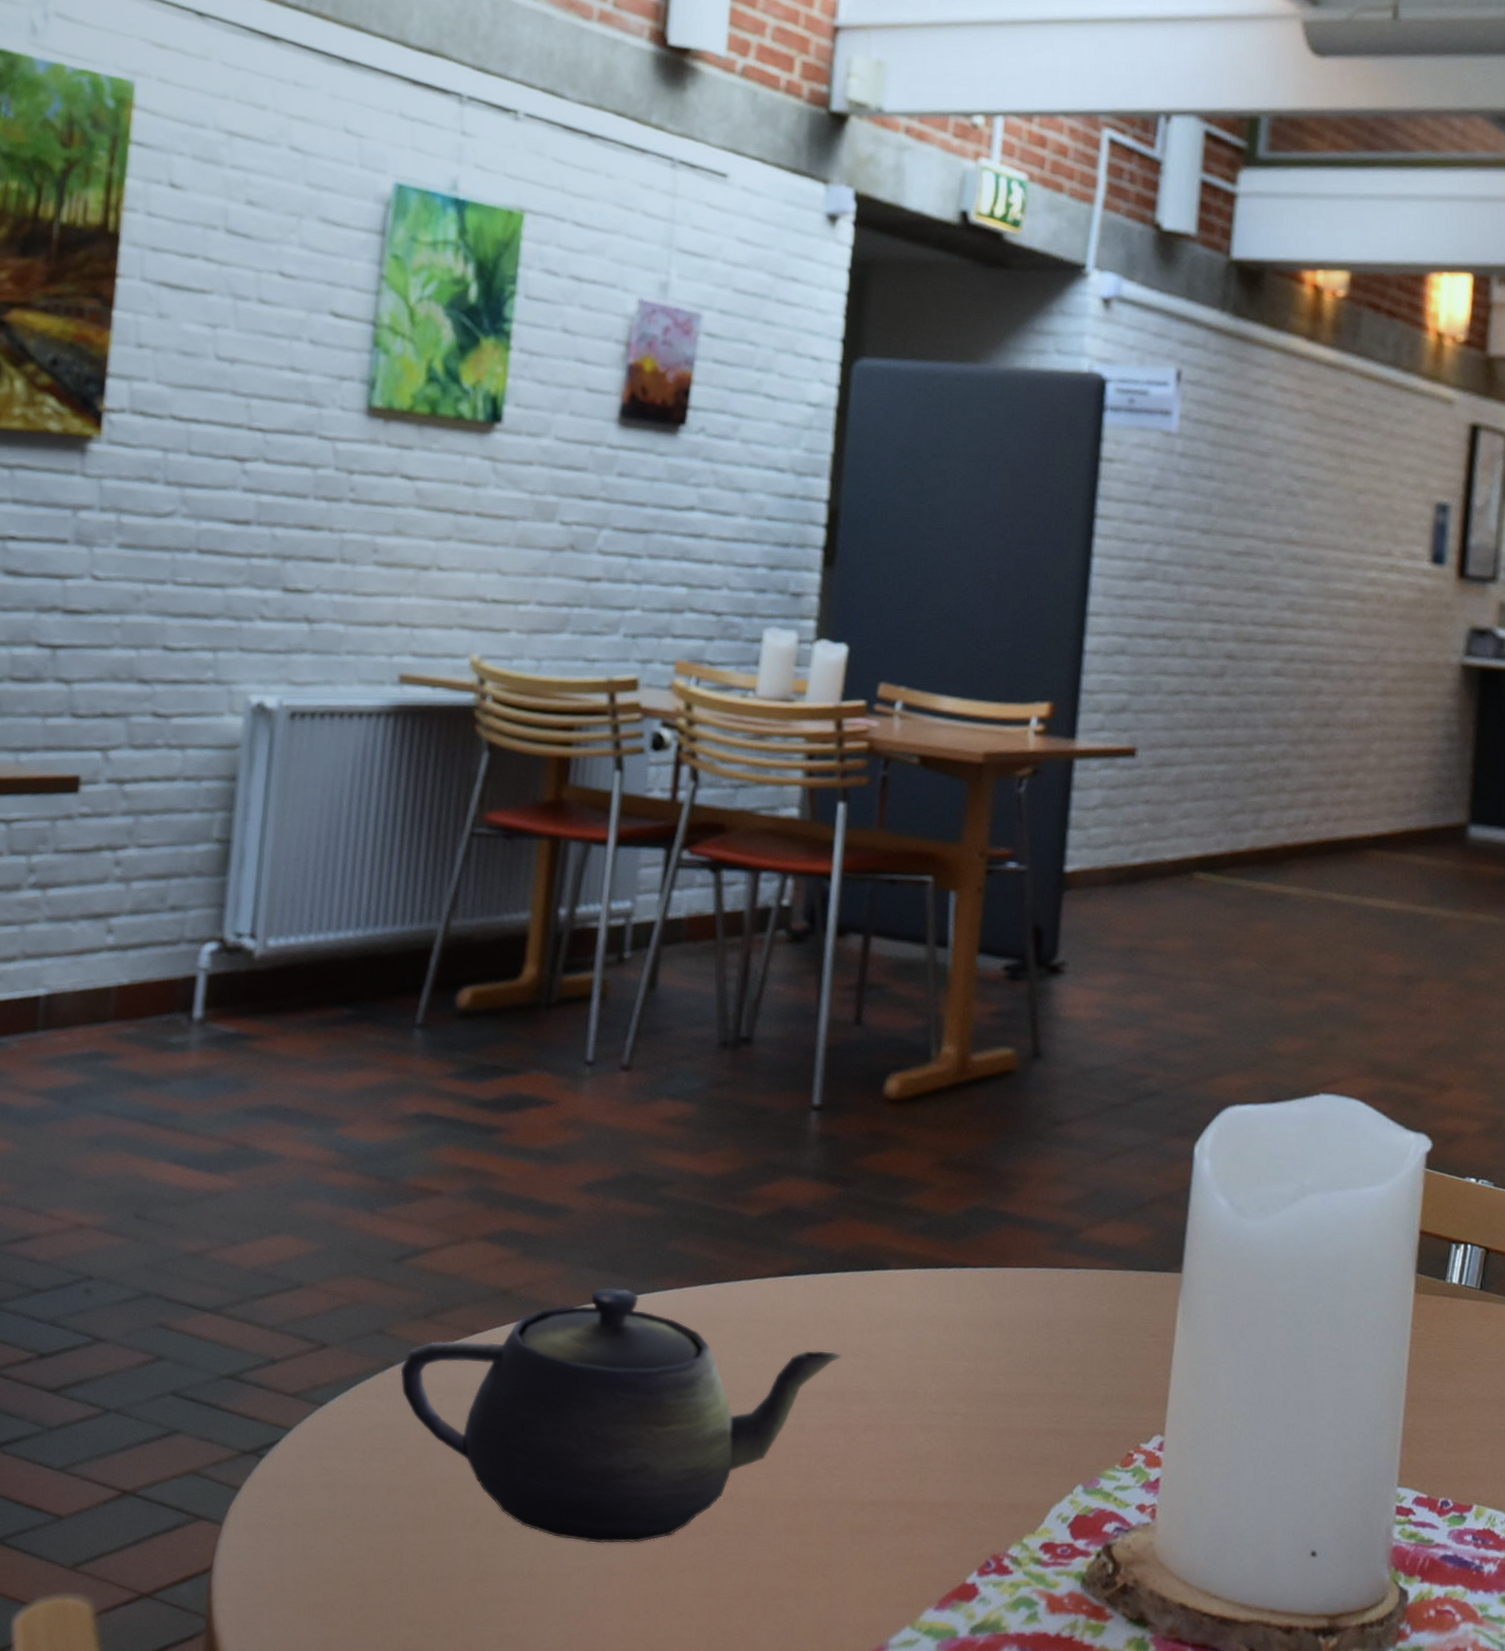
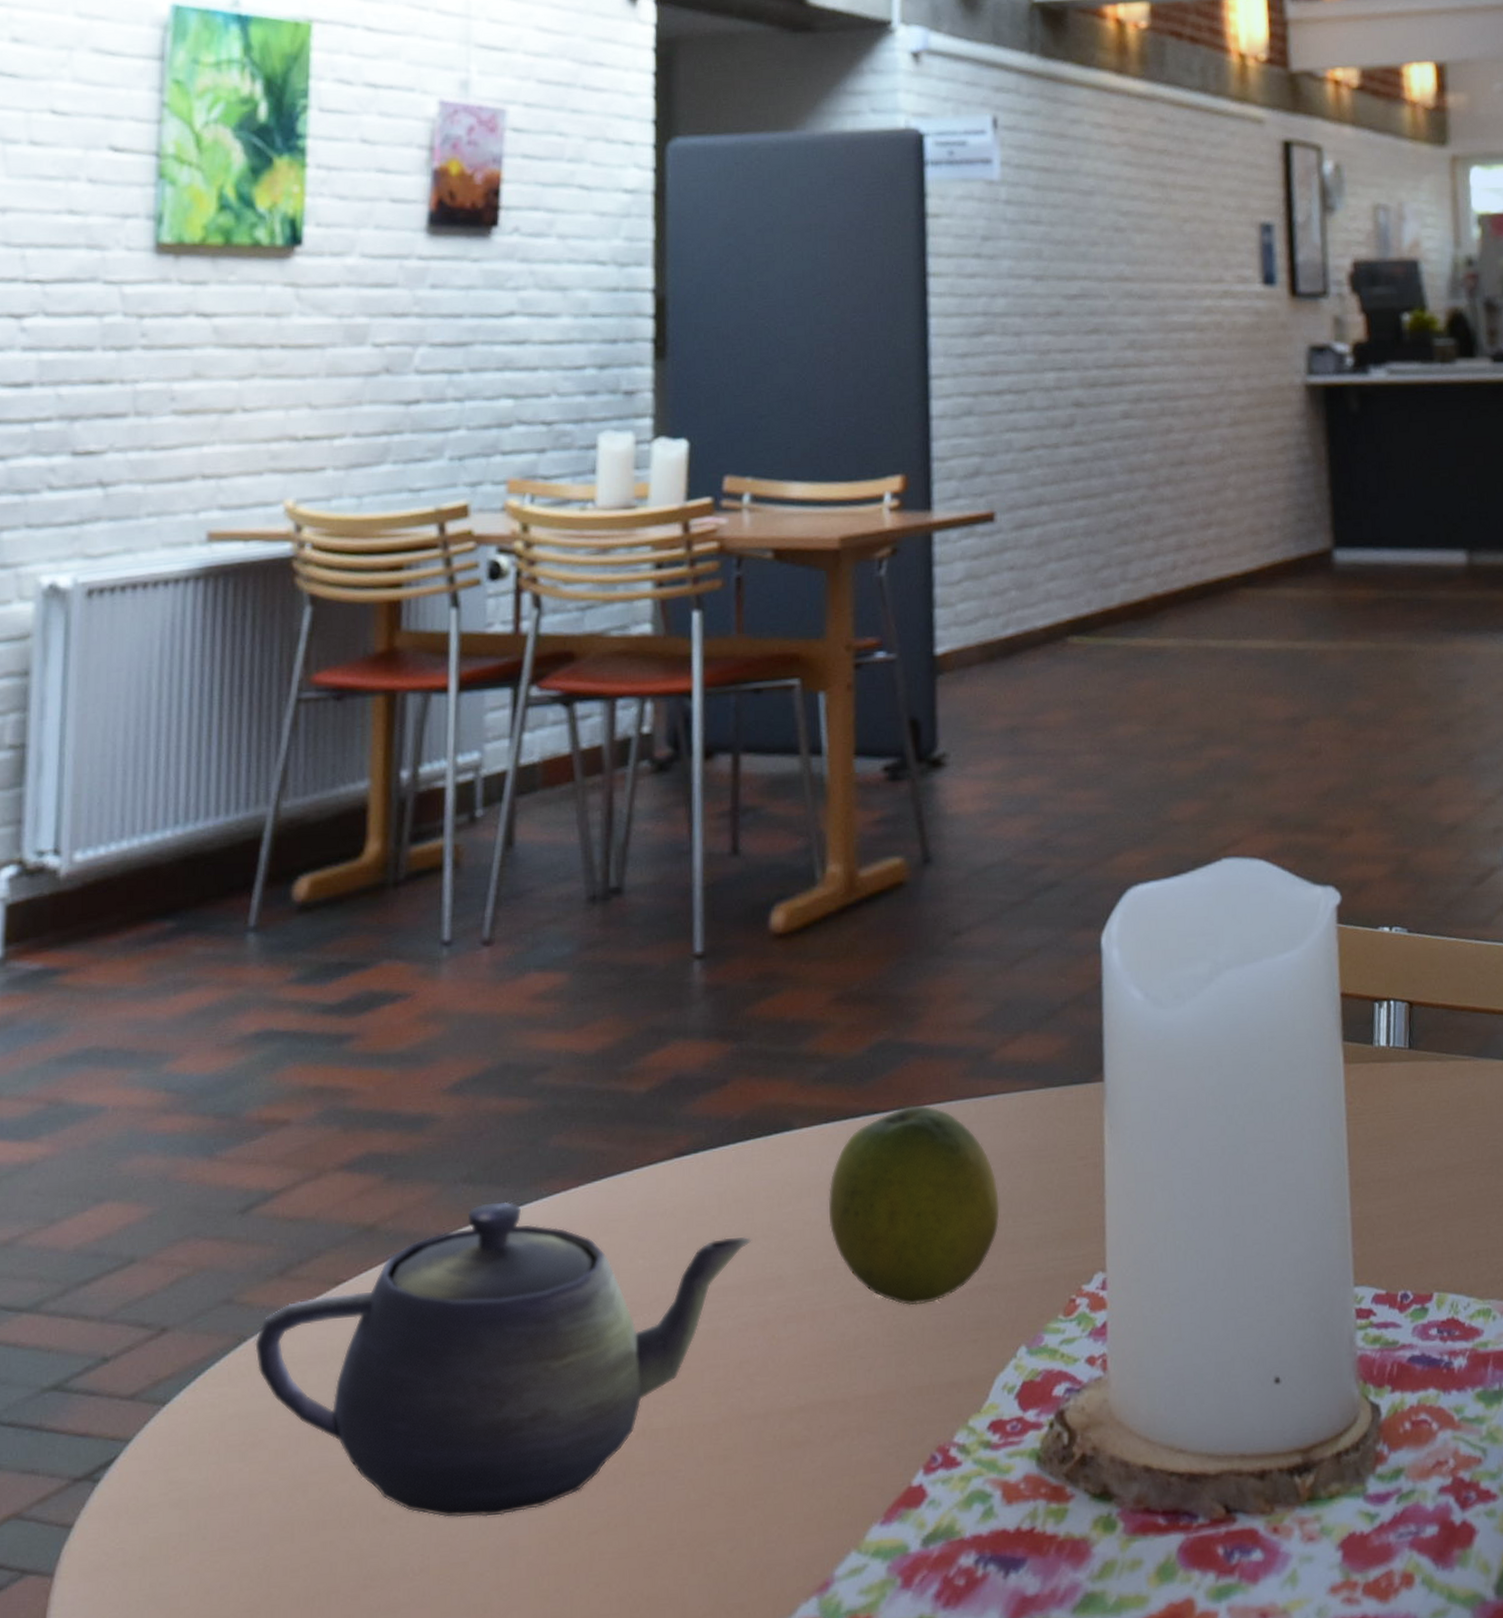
fruit: none [913,1265,1072,1436] -> present [828,1105,1000,1306]

